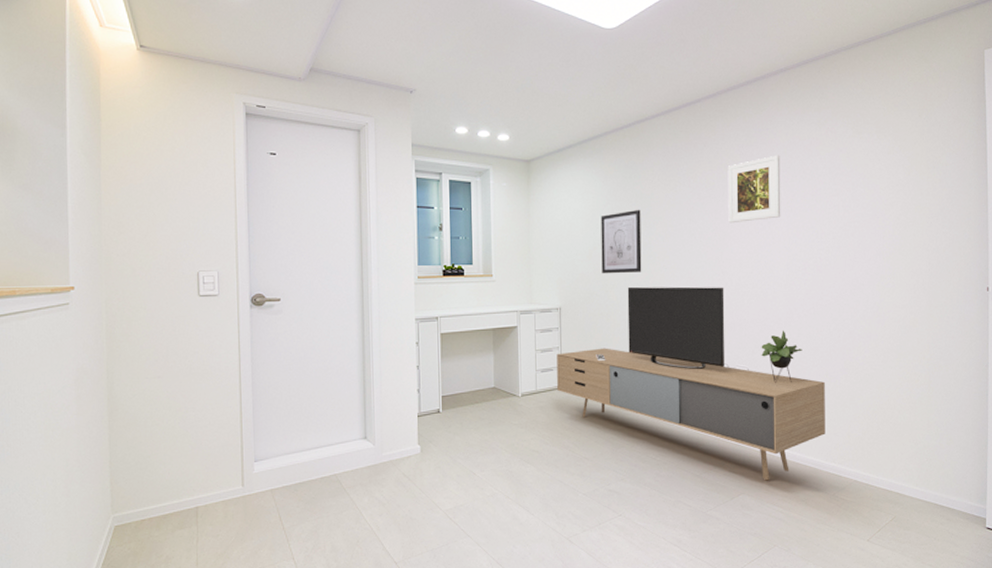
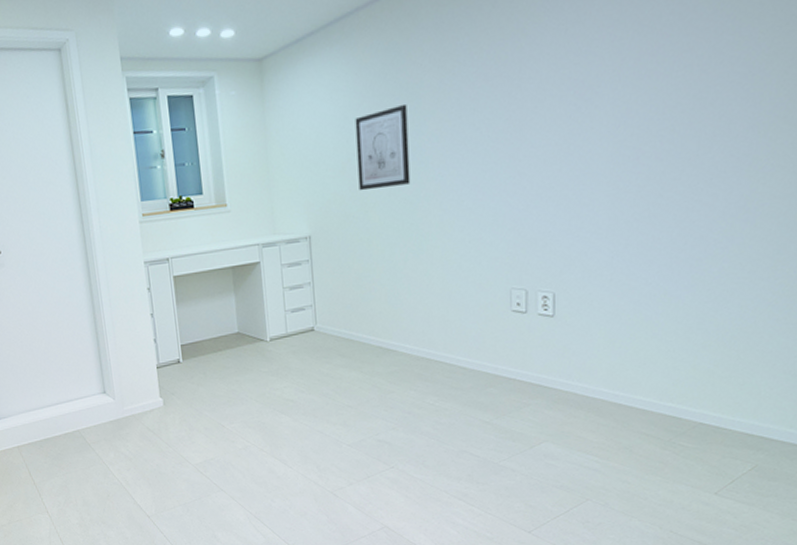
media console: present [557,286,825,481] -> none [308,192,662,426]
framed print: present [727,155,781,224] -> none [526,4,604,109]

